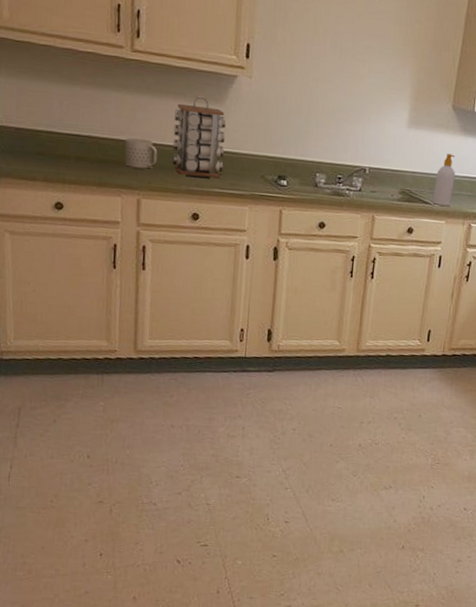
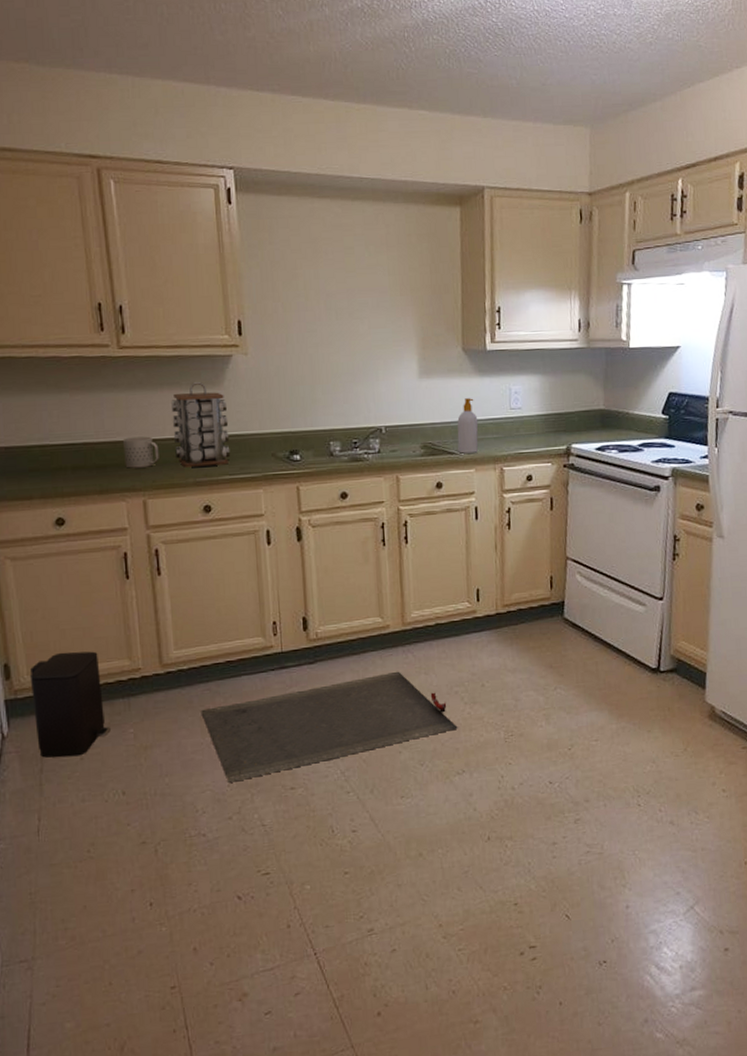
pedal bin: none [16,324,83,418] -> present [29,651,111,758]
door mat: none [165,391,392,464] -> present [201,671,458,783]

